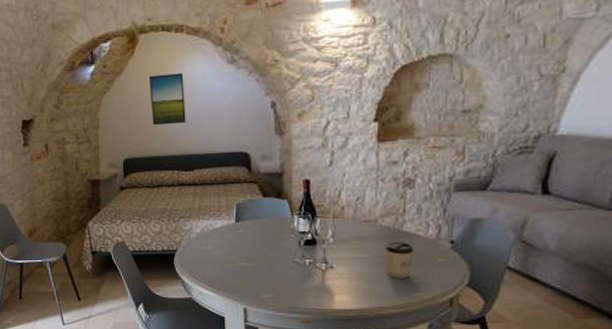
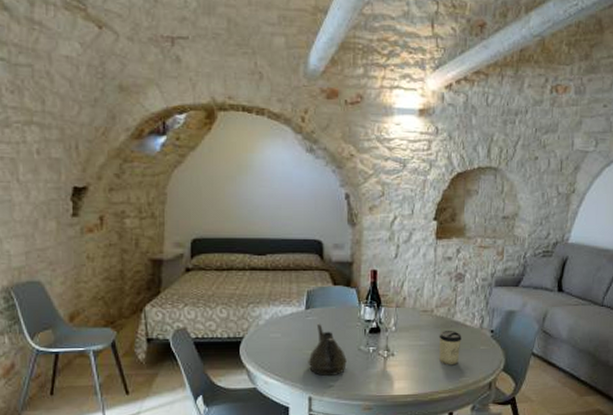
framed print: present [149,72,186,125] -> none [226,154,262,207]
teapot: none [241,235,281,288] -> present [308,323,347,376]

